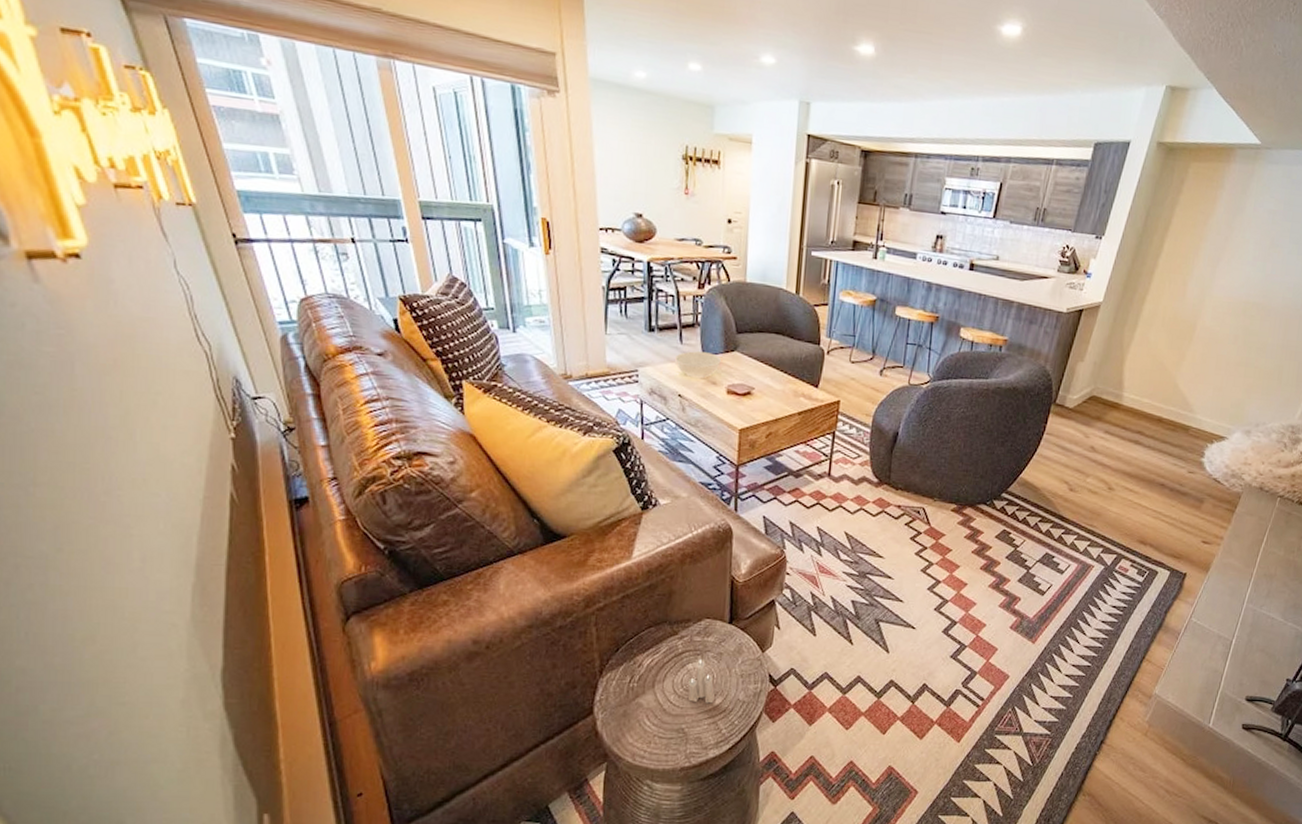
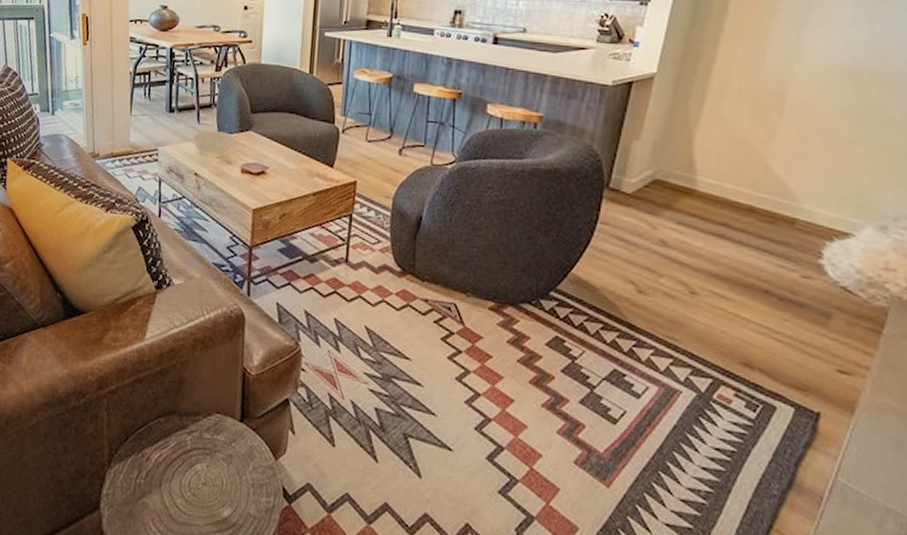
candle: present [688,660,716,704] -> none [195,460,225,515]

